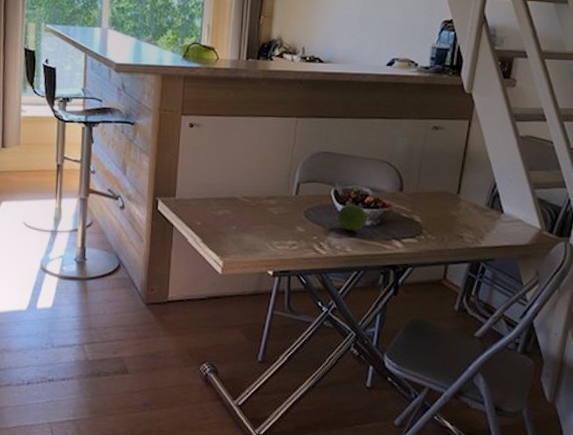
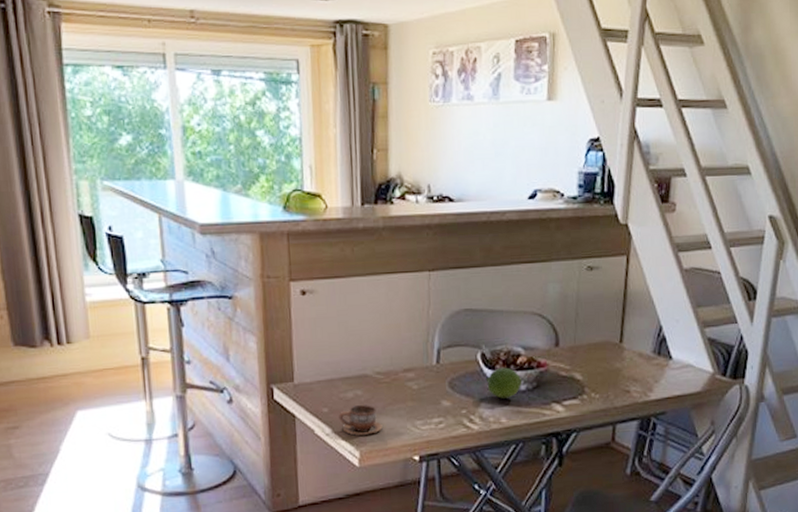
cup: none [209,222,245,249] -> present [338,405,383,437]

